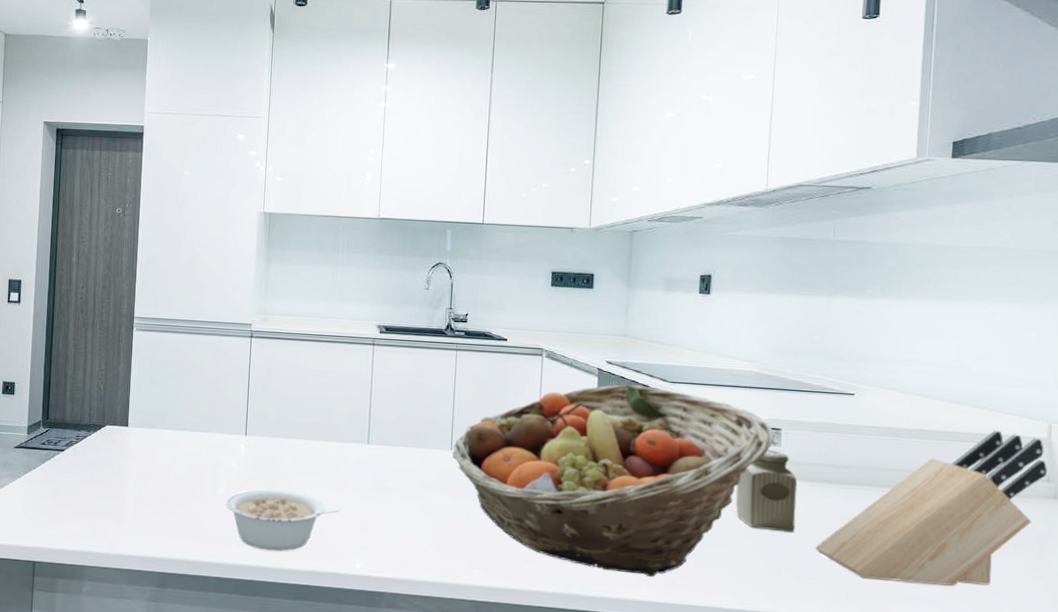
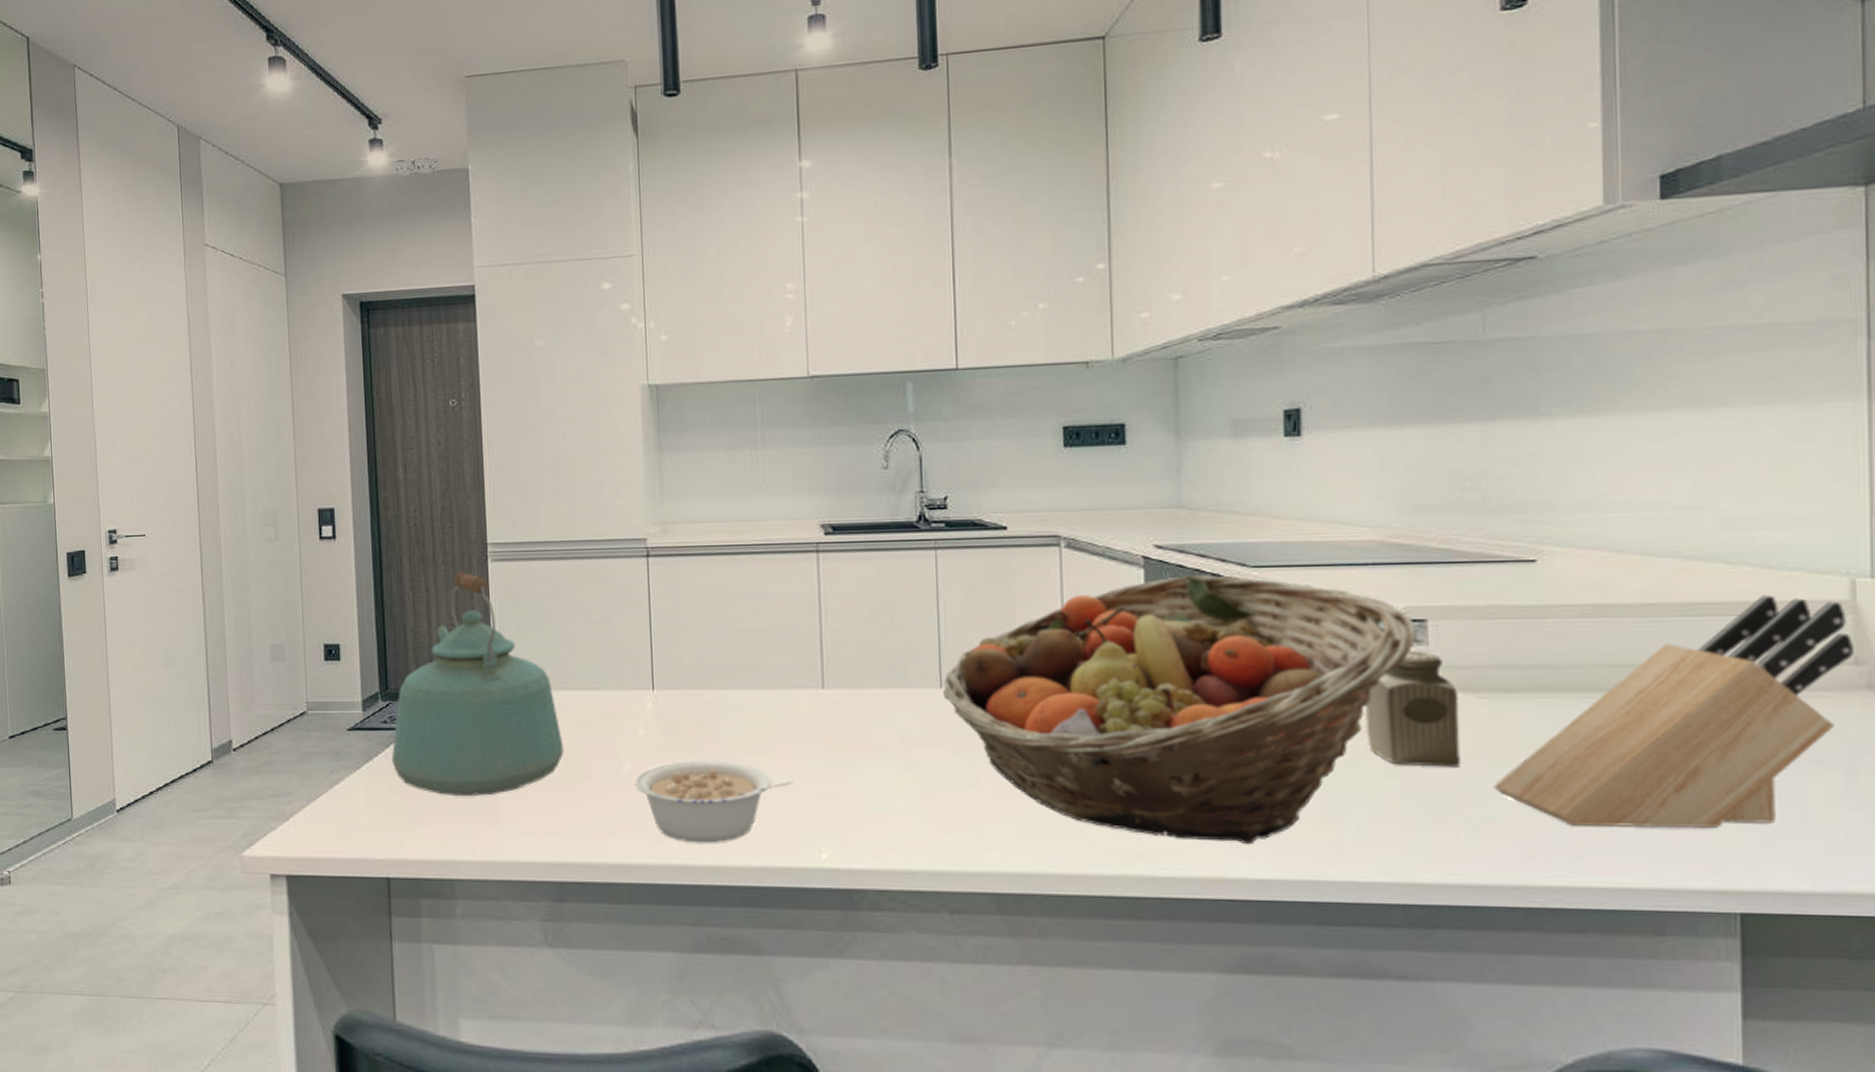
kettle: none [45,336,176,504] -> present [391,571,564,797]

